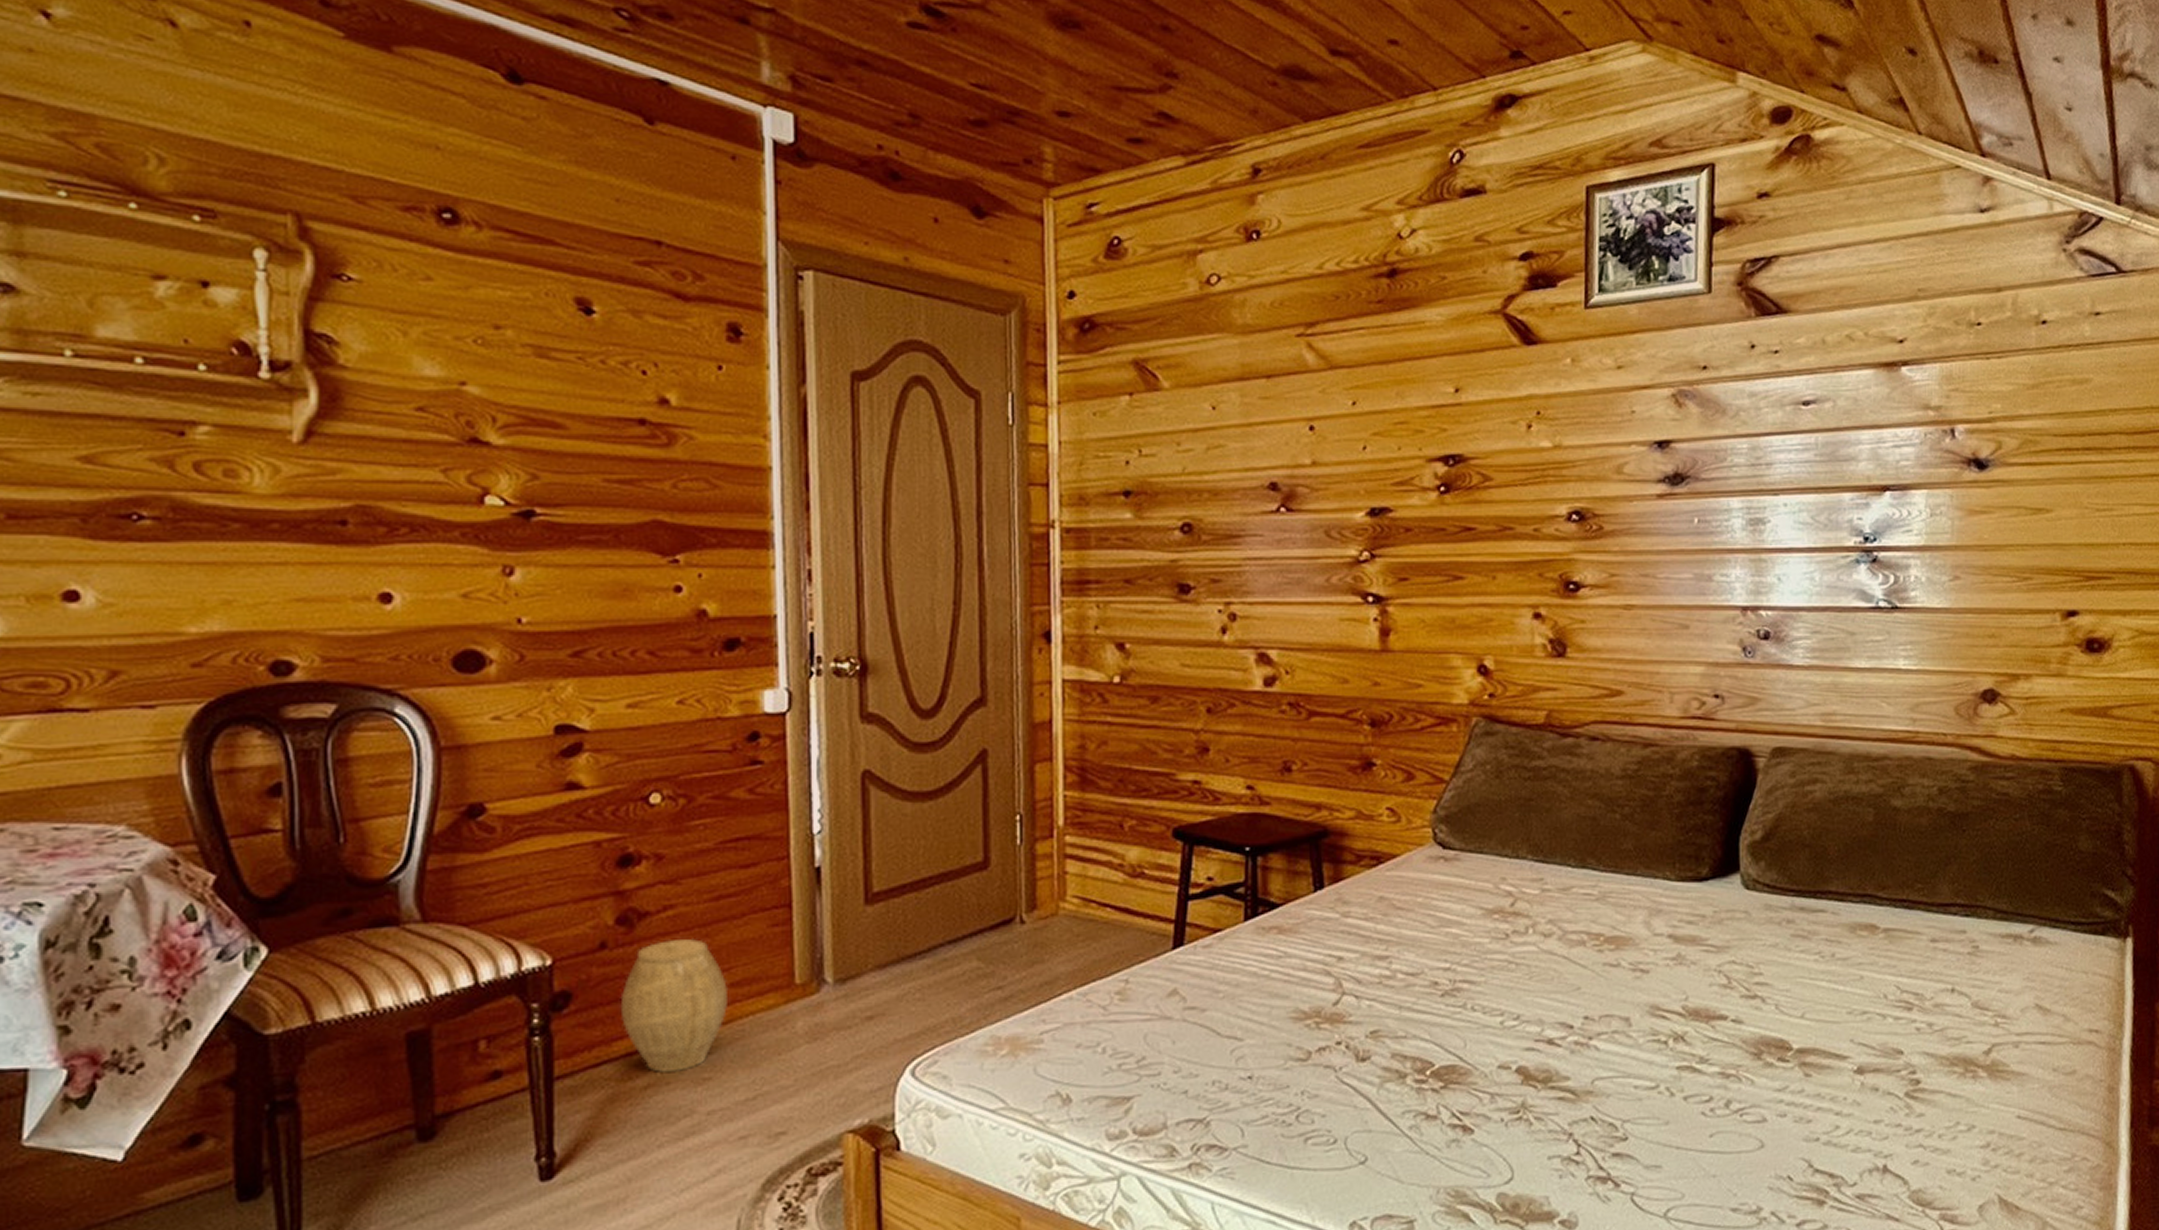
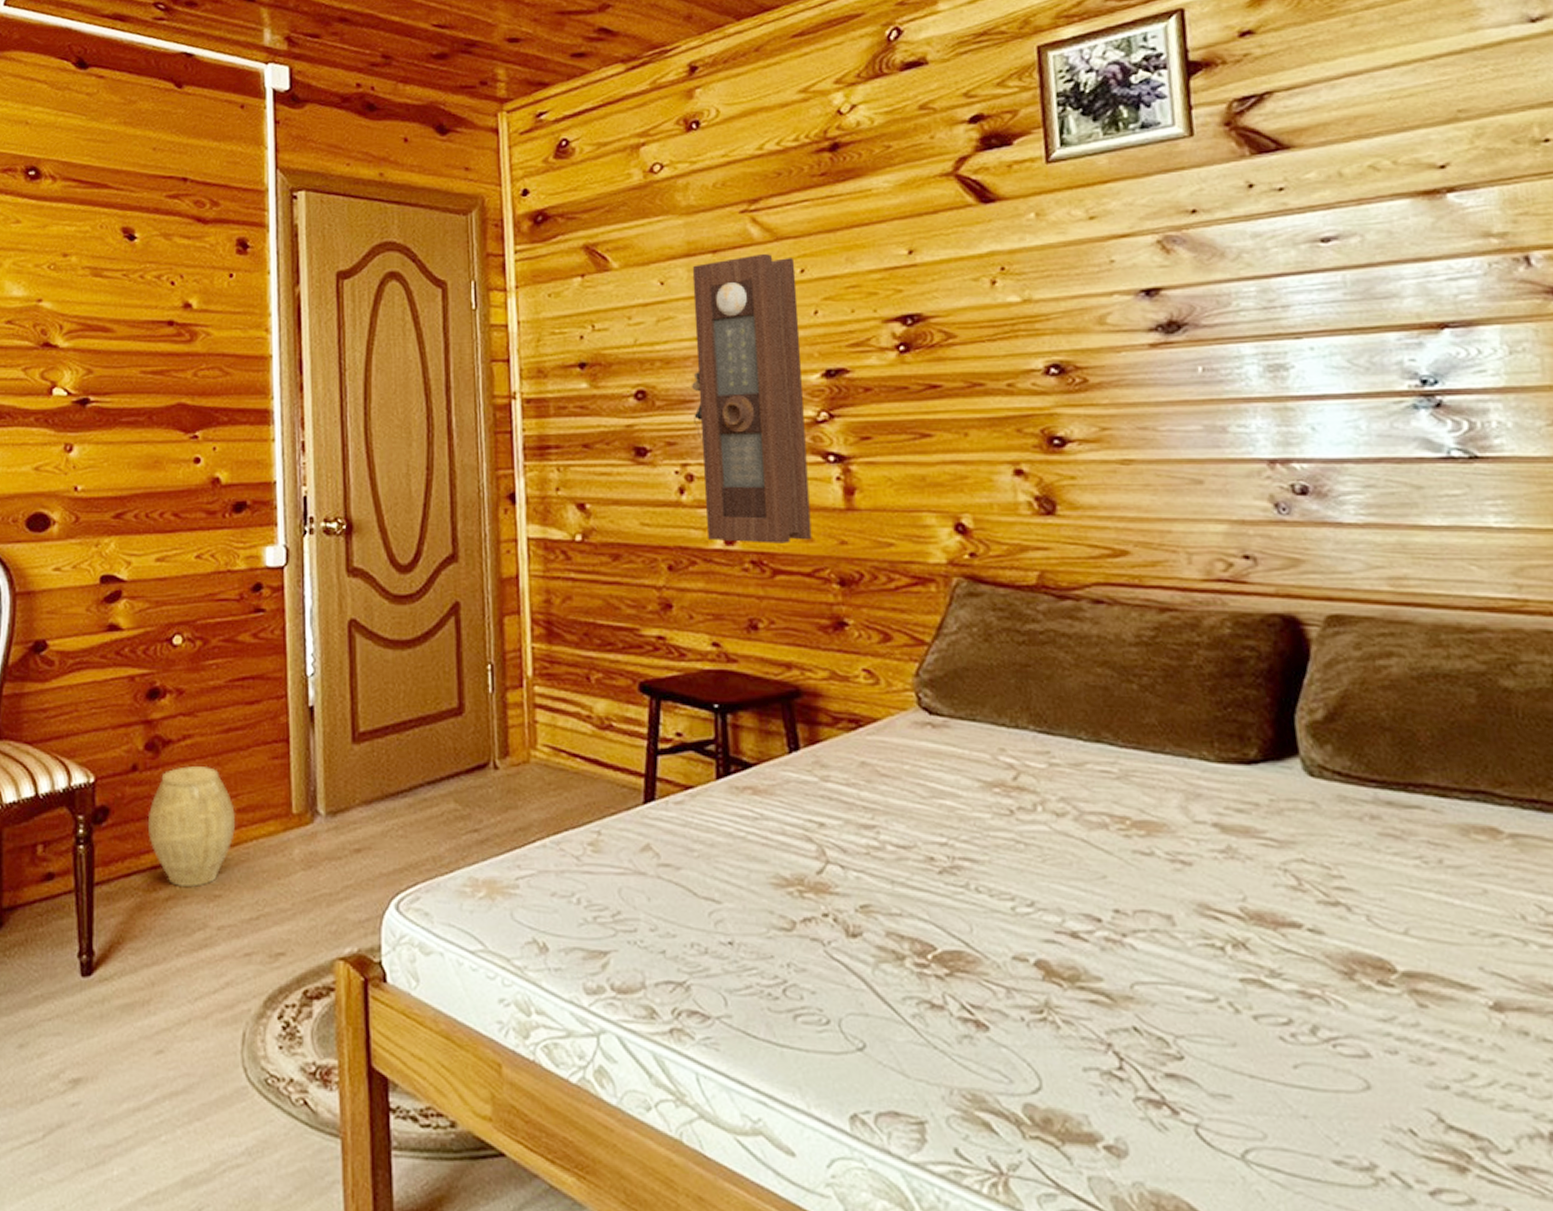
pendulum clock: none [1238,381,1348,685] -> present [691,253,812,544]

